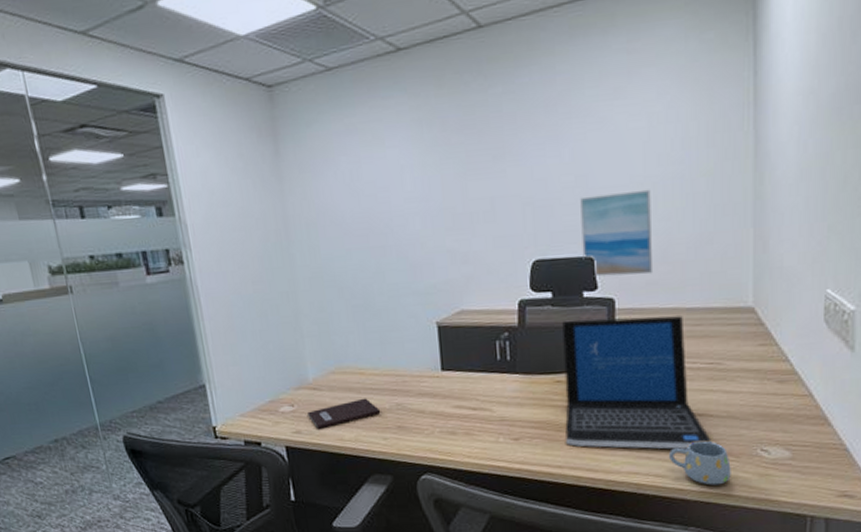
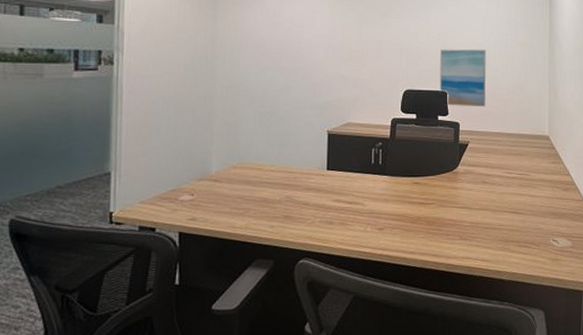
notebook: present [307,398,381,429] -> none [205,190,272,217]
laptop: present [562,316,713,449] -> none [419,136,522,239]
mug: present [668,440,731,486] -> none [491,232,533,268]

